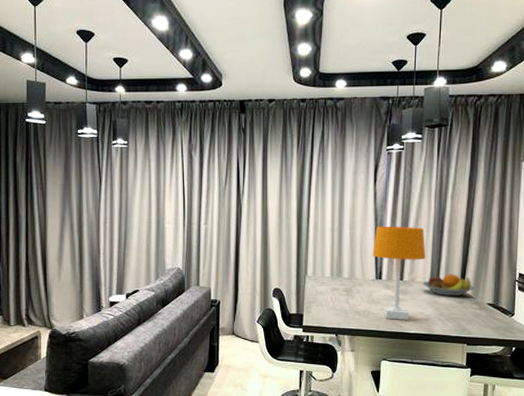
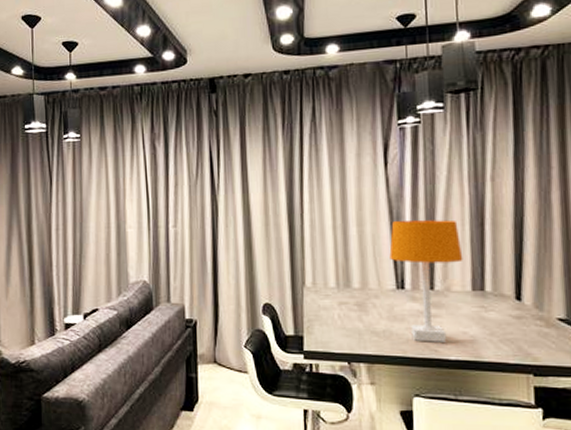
fruit bowl: present [422,274,476,297] -> none [461,280,538,310]

